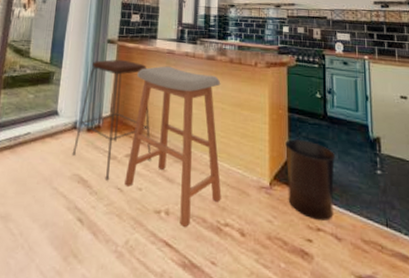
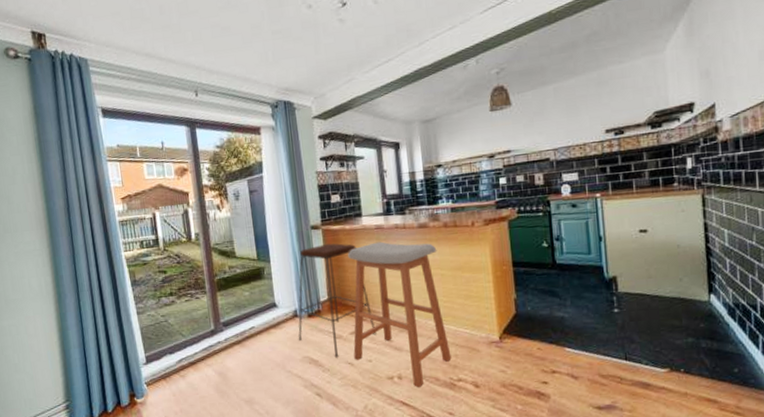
waste bin: present [285,139,336,220] -> none [512,291,569,364]

